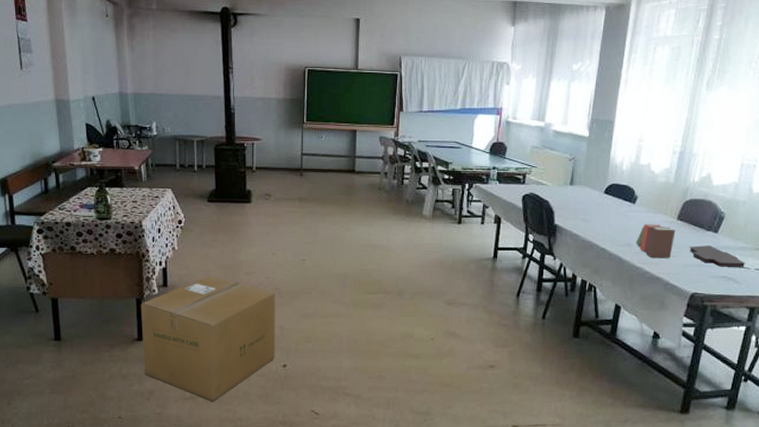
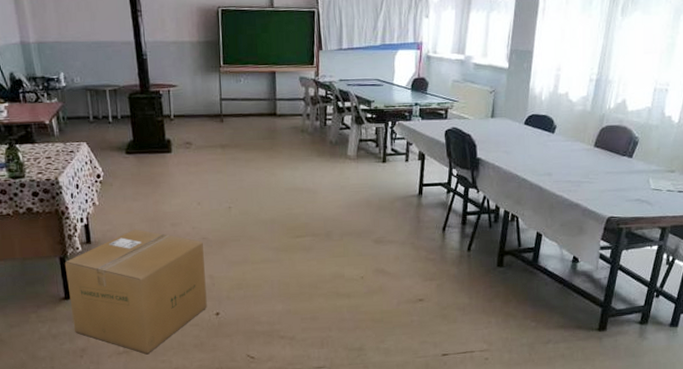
books: present [636,224,675,258] -> none [555,152,593,186]
papers: present [689,245,746,267] -> none [605,170,658,190]

